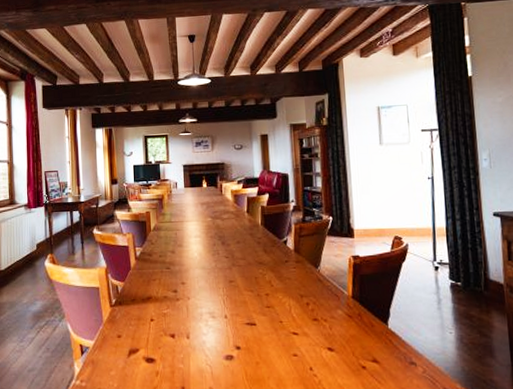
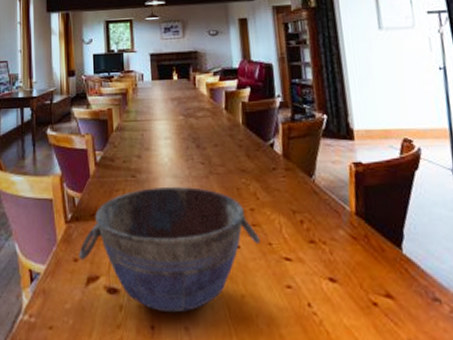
bowl: none [122,277,274,377] -> present [79,187,261,313]

